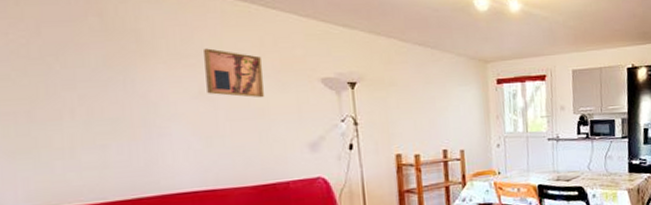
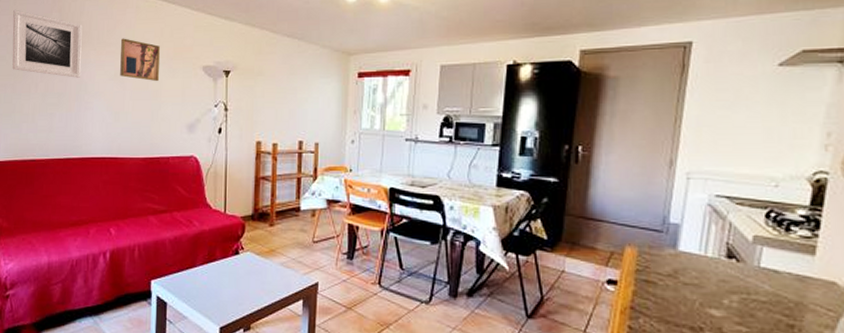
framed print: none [16,11,147,99] -> present [12,9,83,78]

